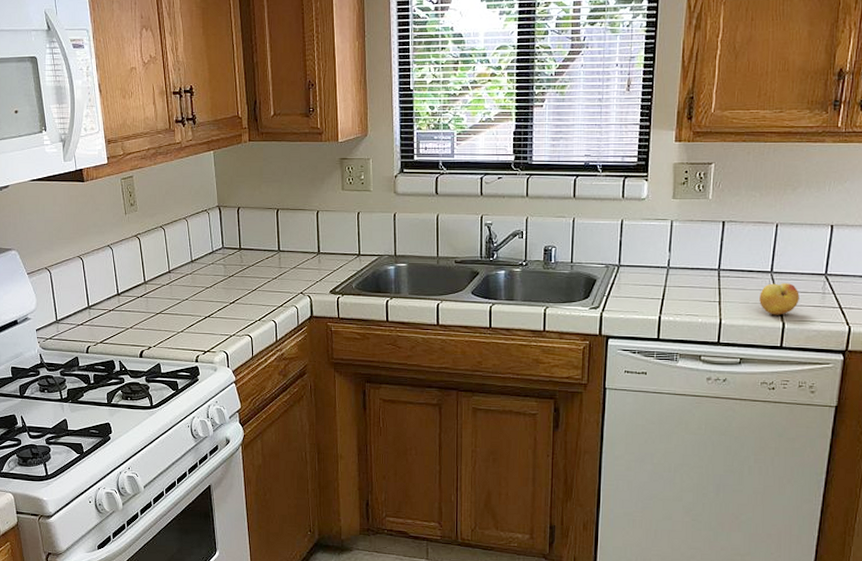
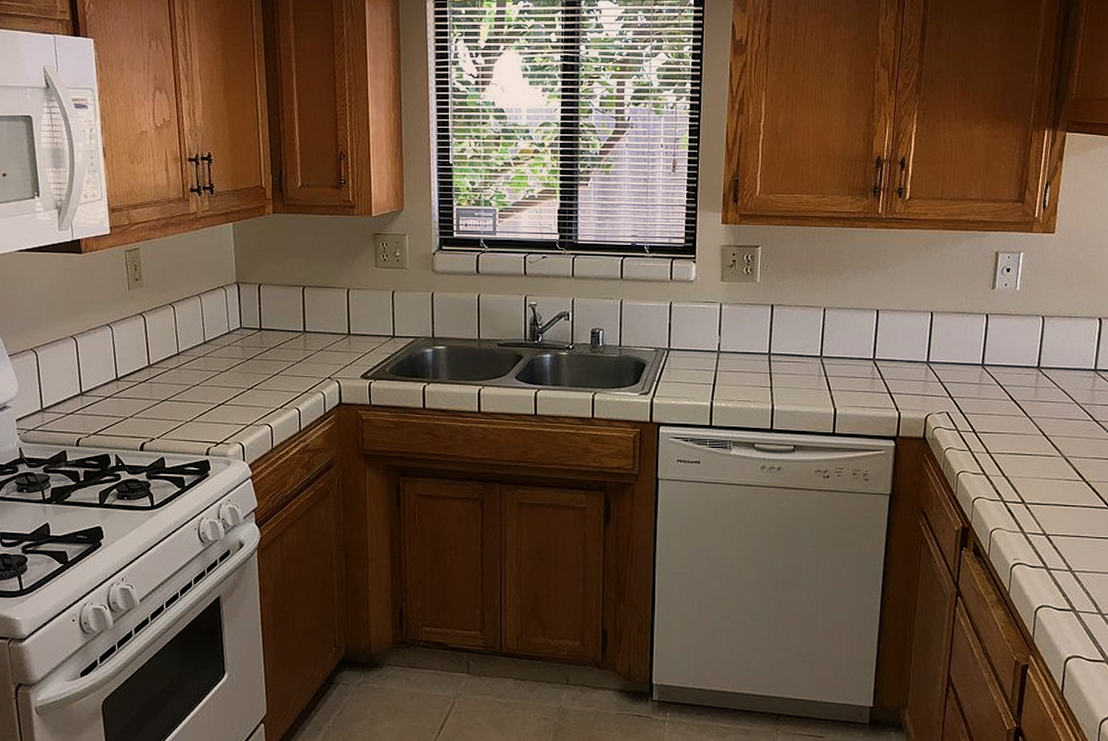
fruit: present [759,283,799,315] -> none [810,368,849,401]

